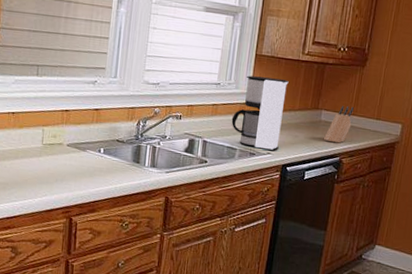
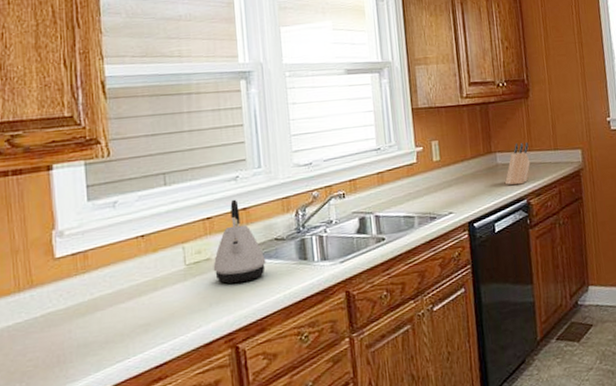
kettle: none [63,99,107,170] -> present [213,199,266,284]
coffee maker: present [231,75,289,150] -> none [401,129,460,211]

